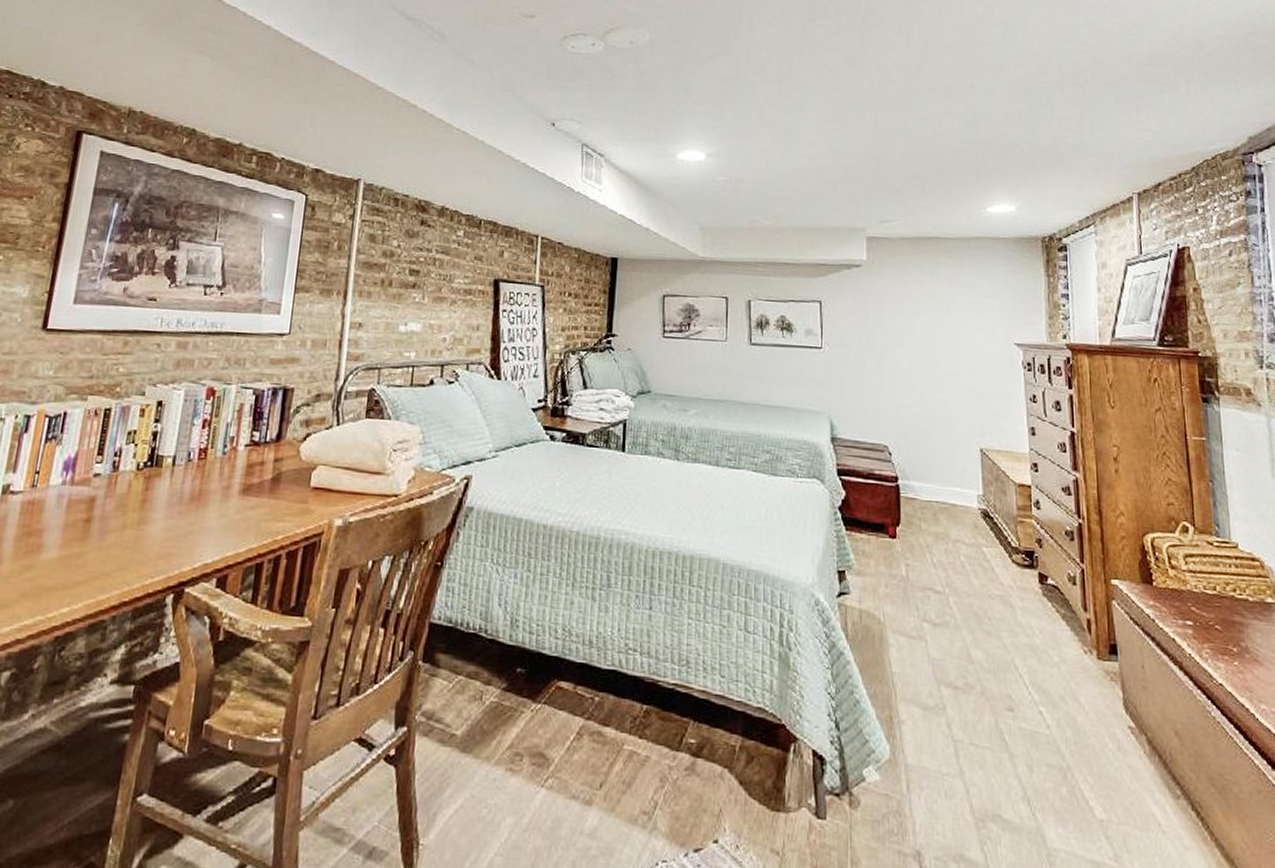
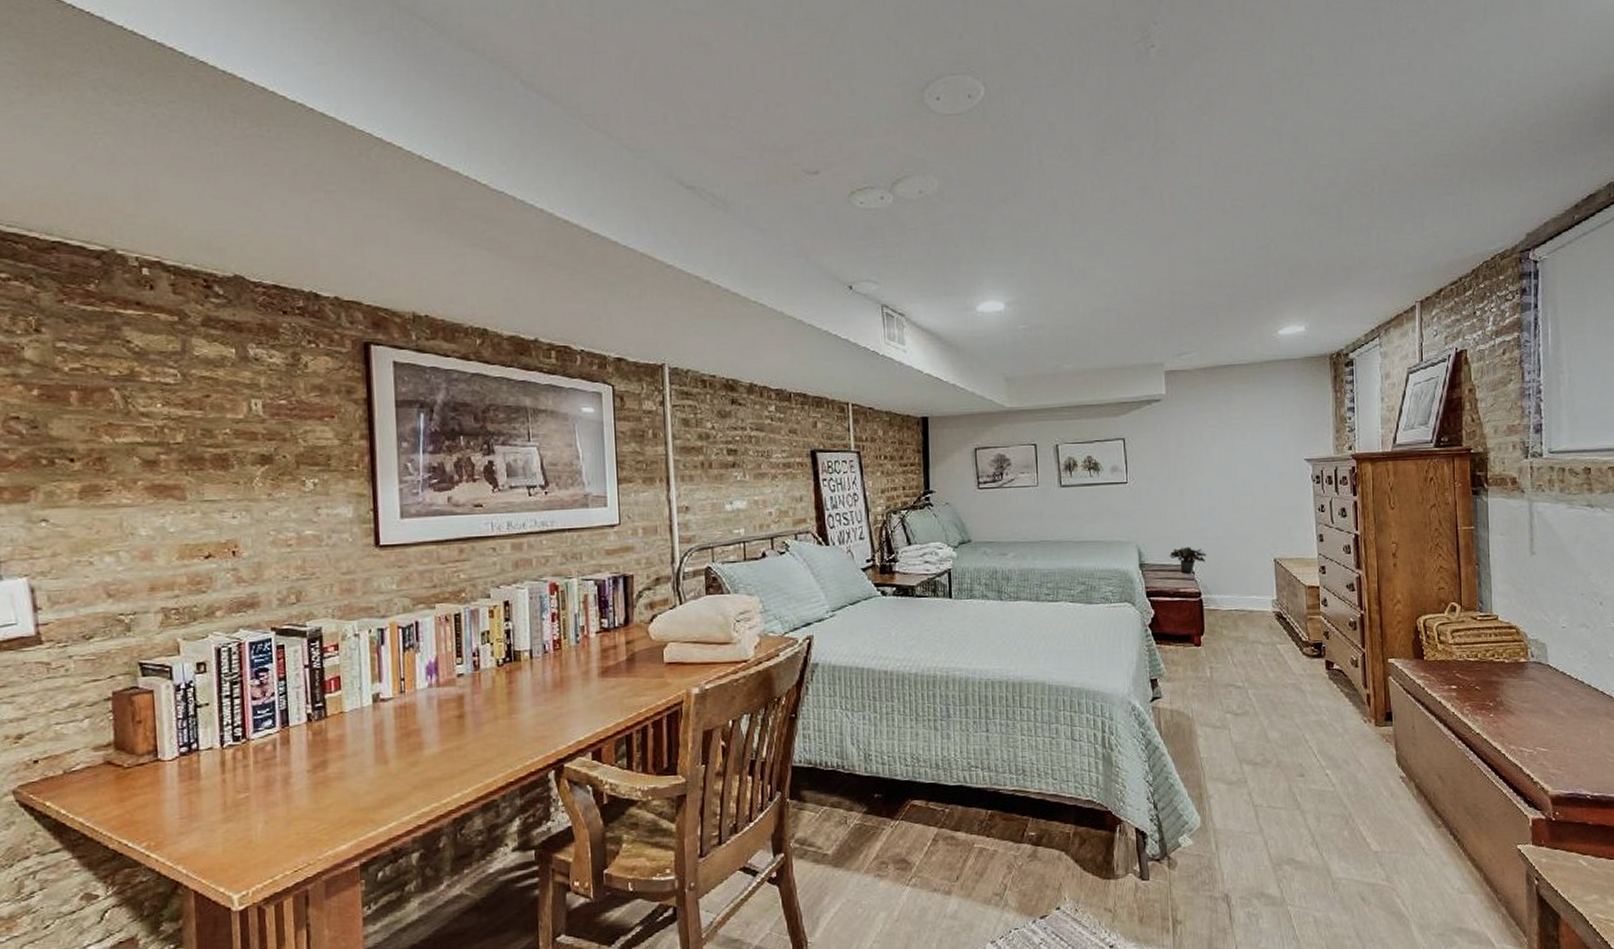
potted plant: none [864,424,905,455] -> present [1169,546,1206,574]

